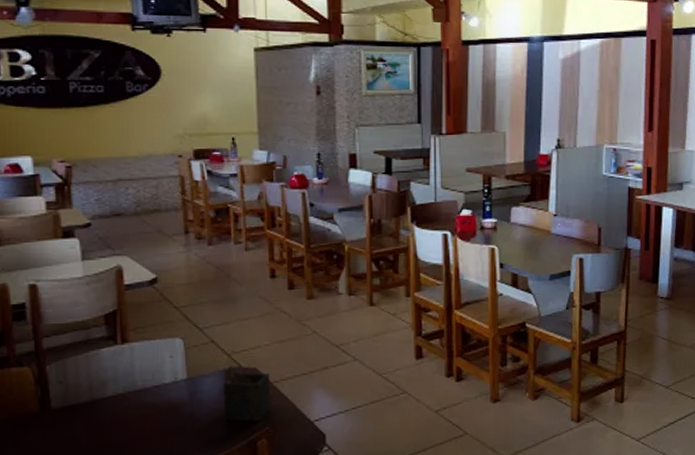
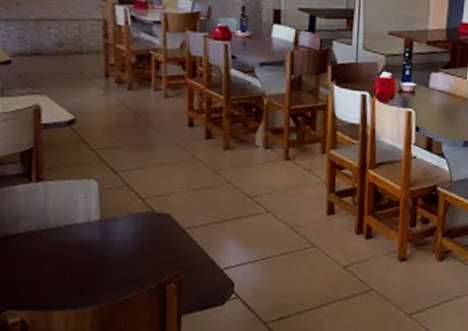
napkin holder: present [222,365,271,422] -> none [134,209,183,266]

